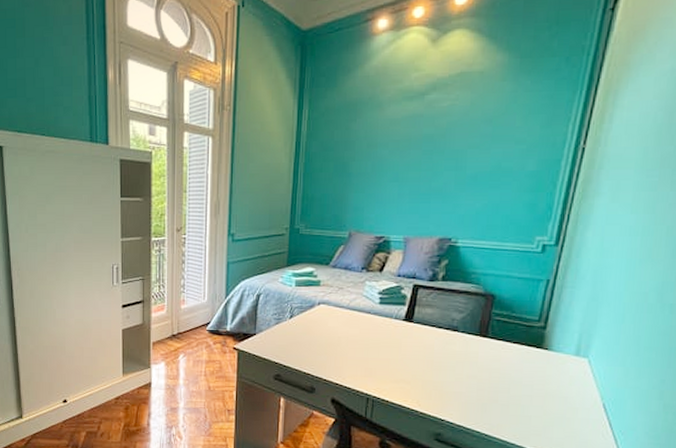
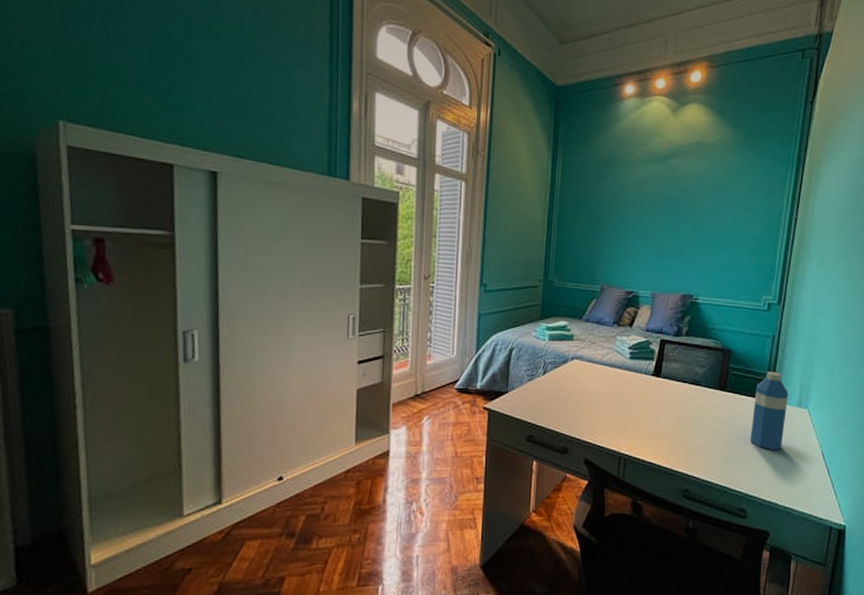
water bottle: none [515,318,565,400] -> present [751,372,789,450]

